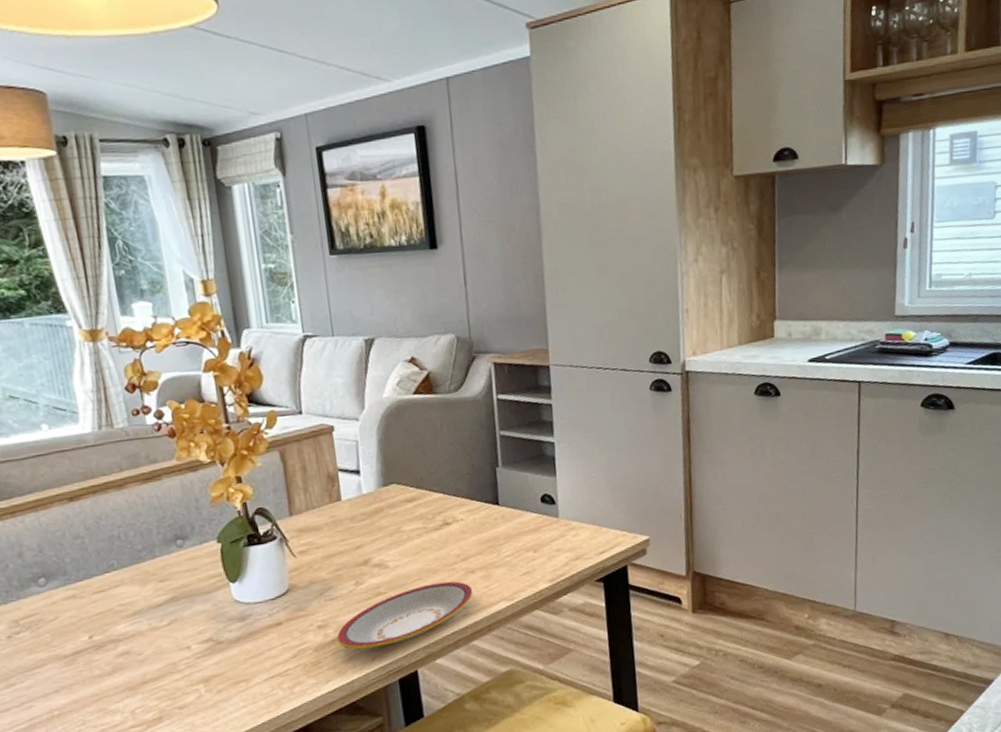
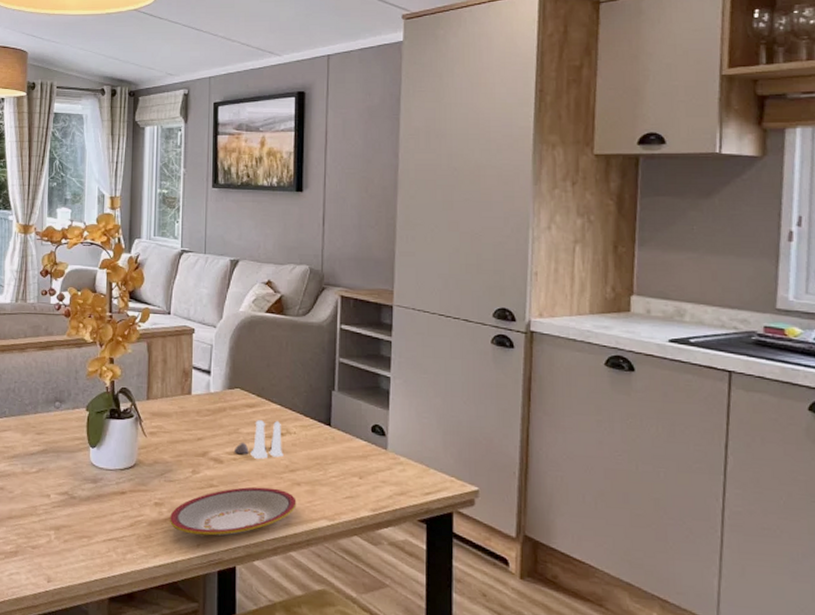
salt and pepper shaker set: none [399,511,453,555] -> present [235,420,283,459]

